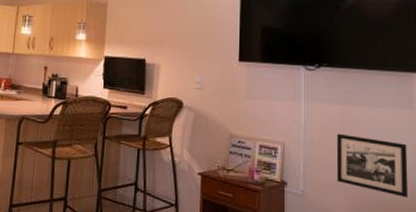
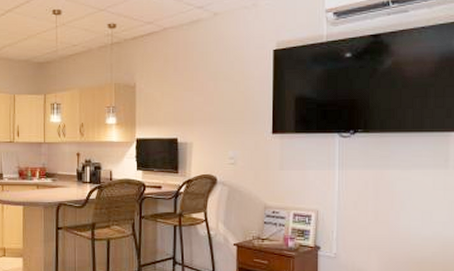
picture frame: present [336,133,409,198] -> none [369,197,441,253]

